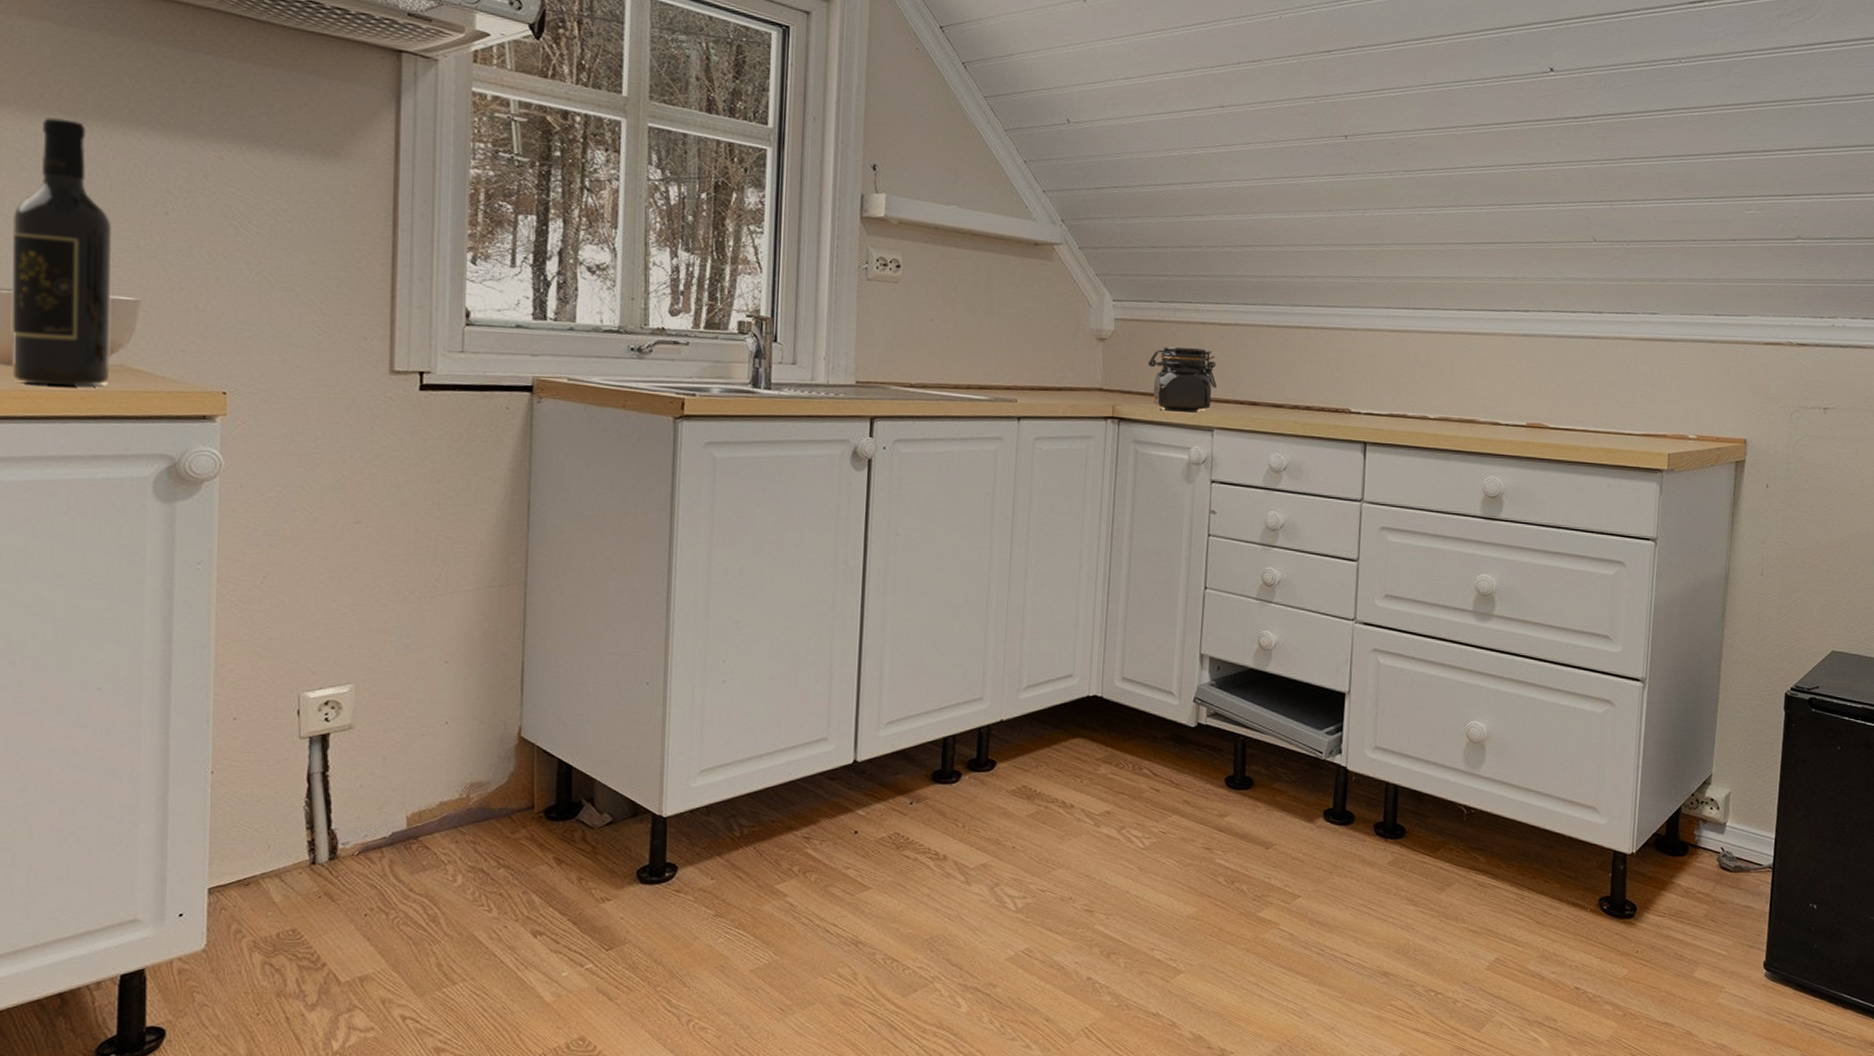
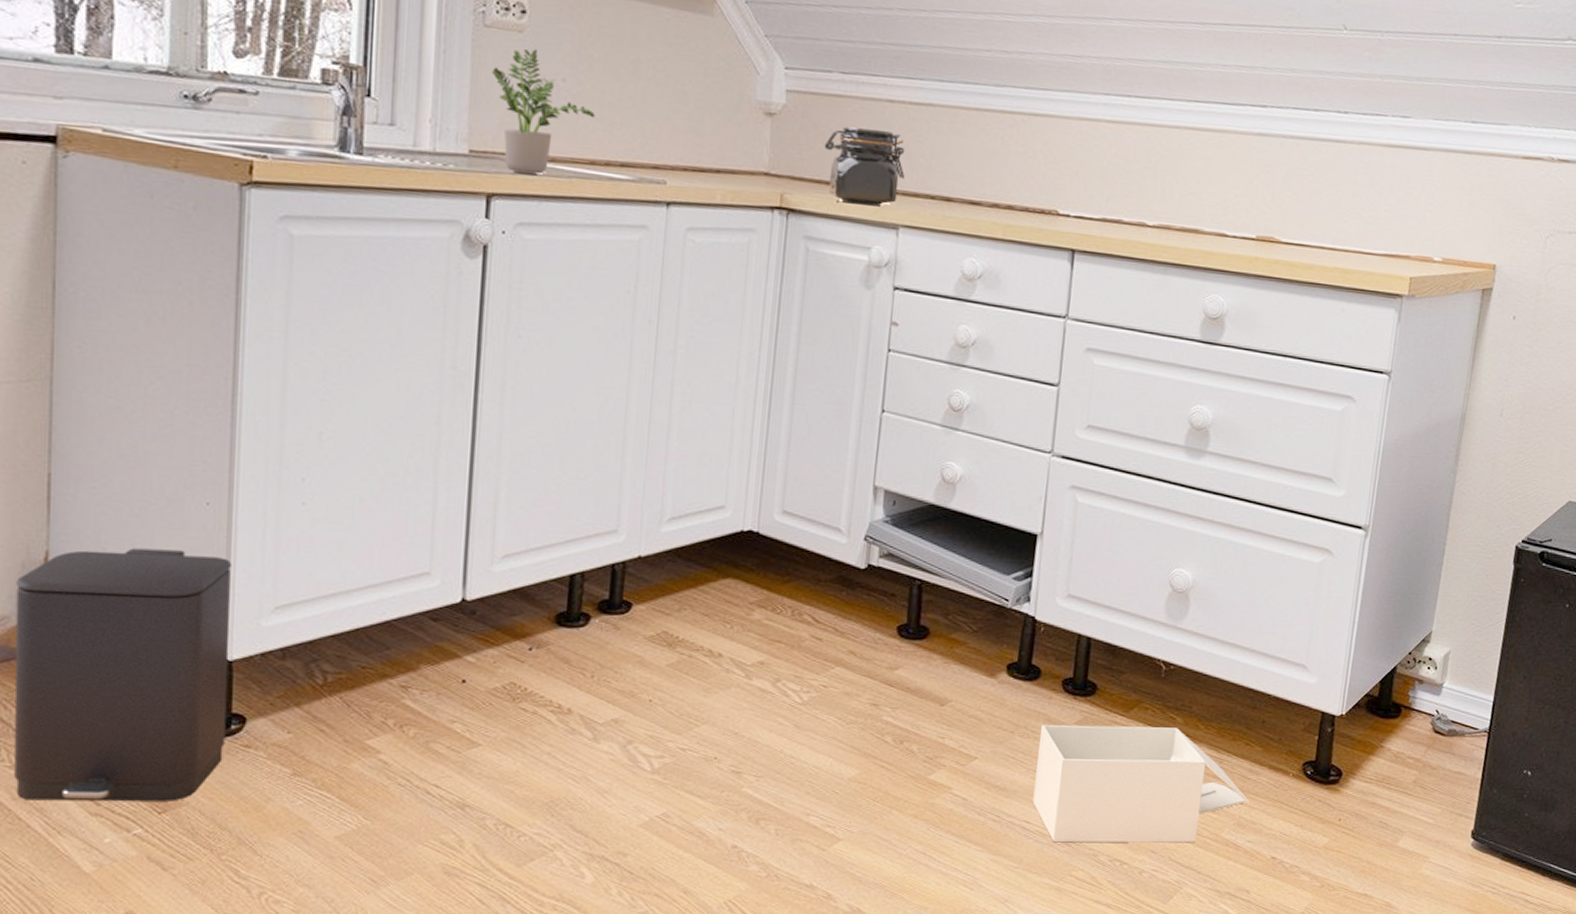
pedal bin: none [491,722,667,940] -> present [14,548,233,801]
potted plant: none [873,296,958,399] -> present [491,49,595,174]
cardboard box: none [1352,865,1552,974] -> present [1032,725,1250,843]

